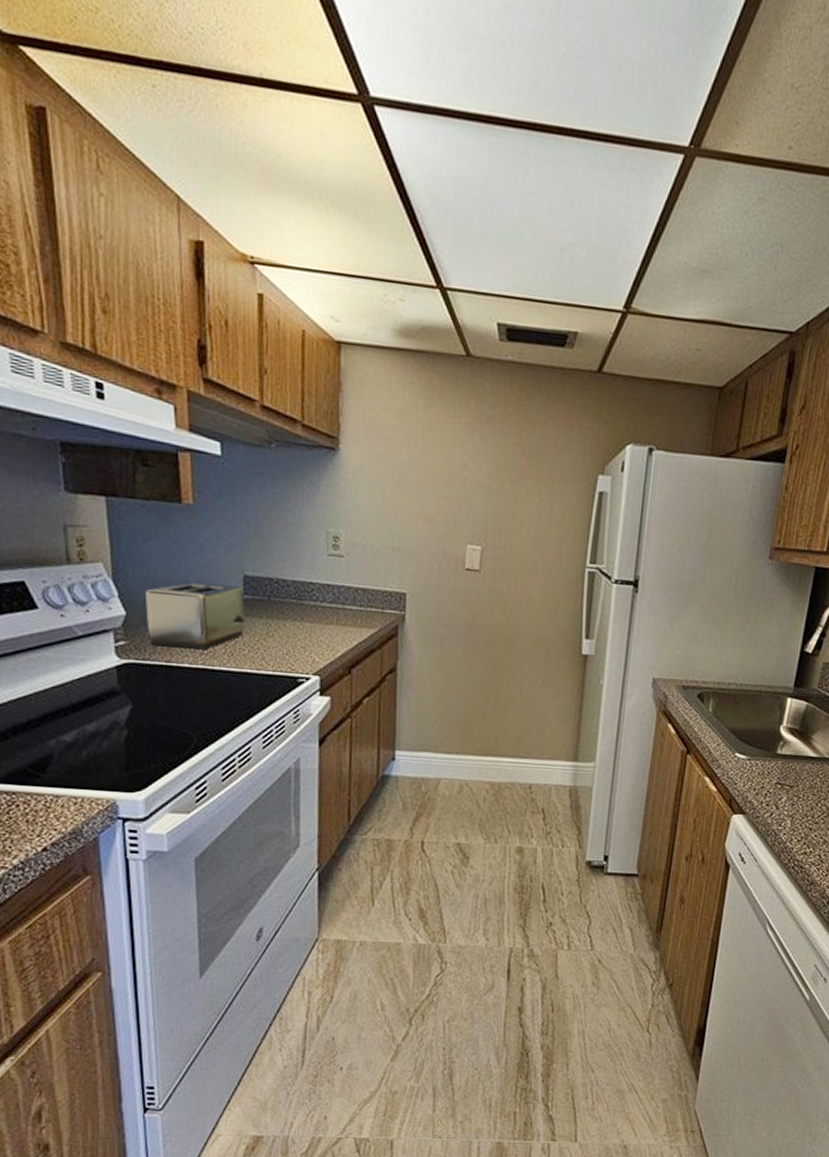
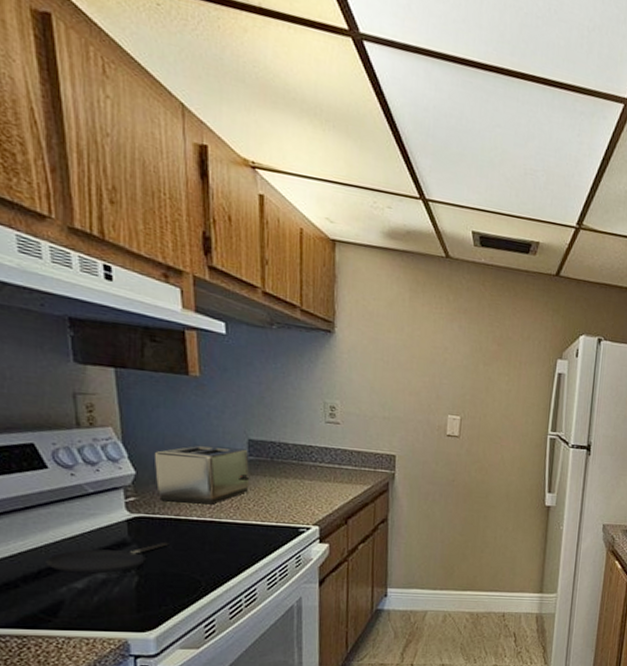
frying pan: none [35,692,160,727] -> present [46,543,169,575]

